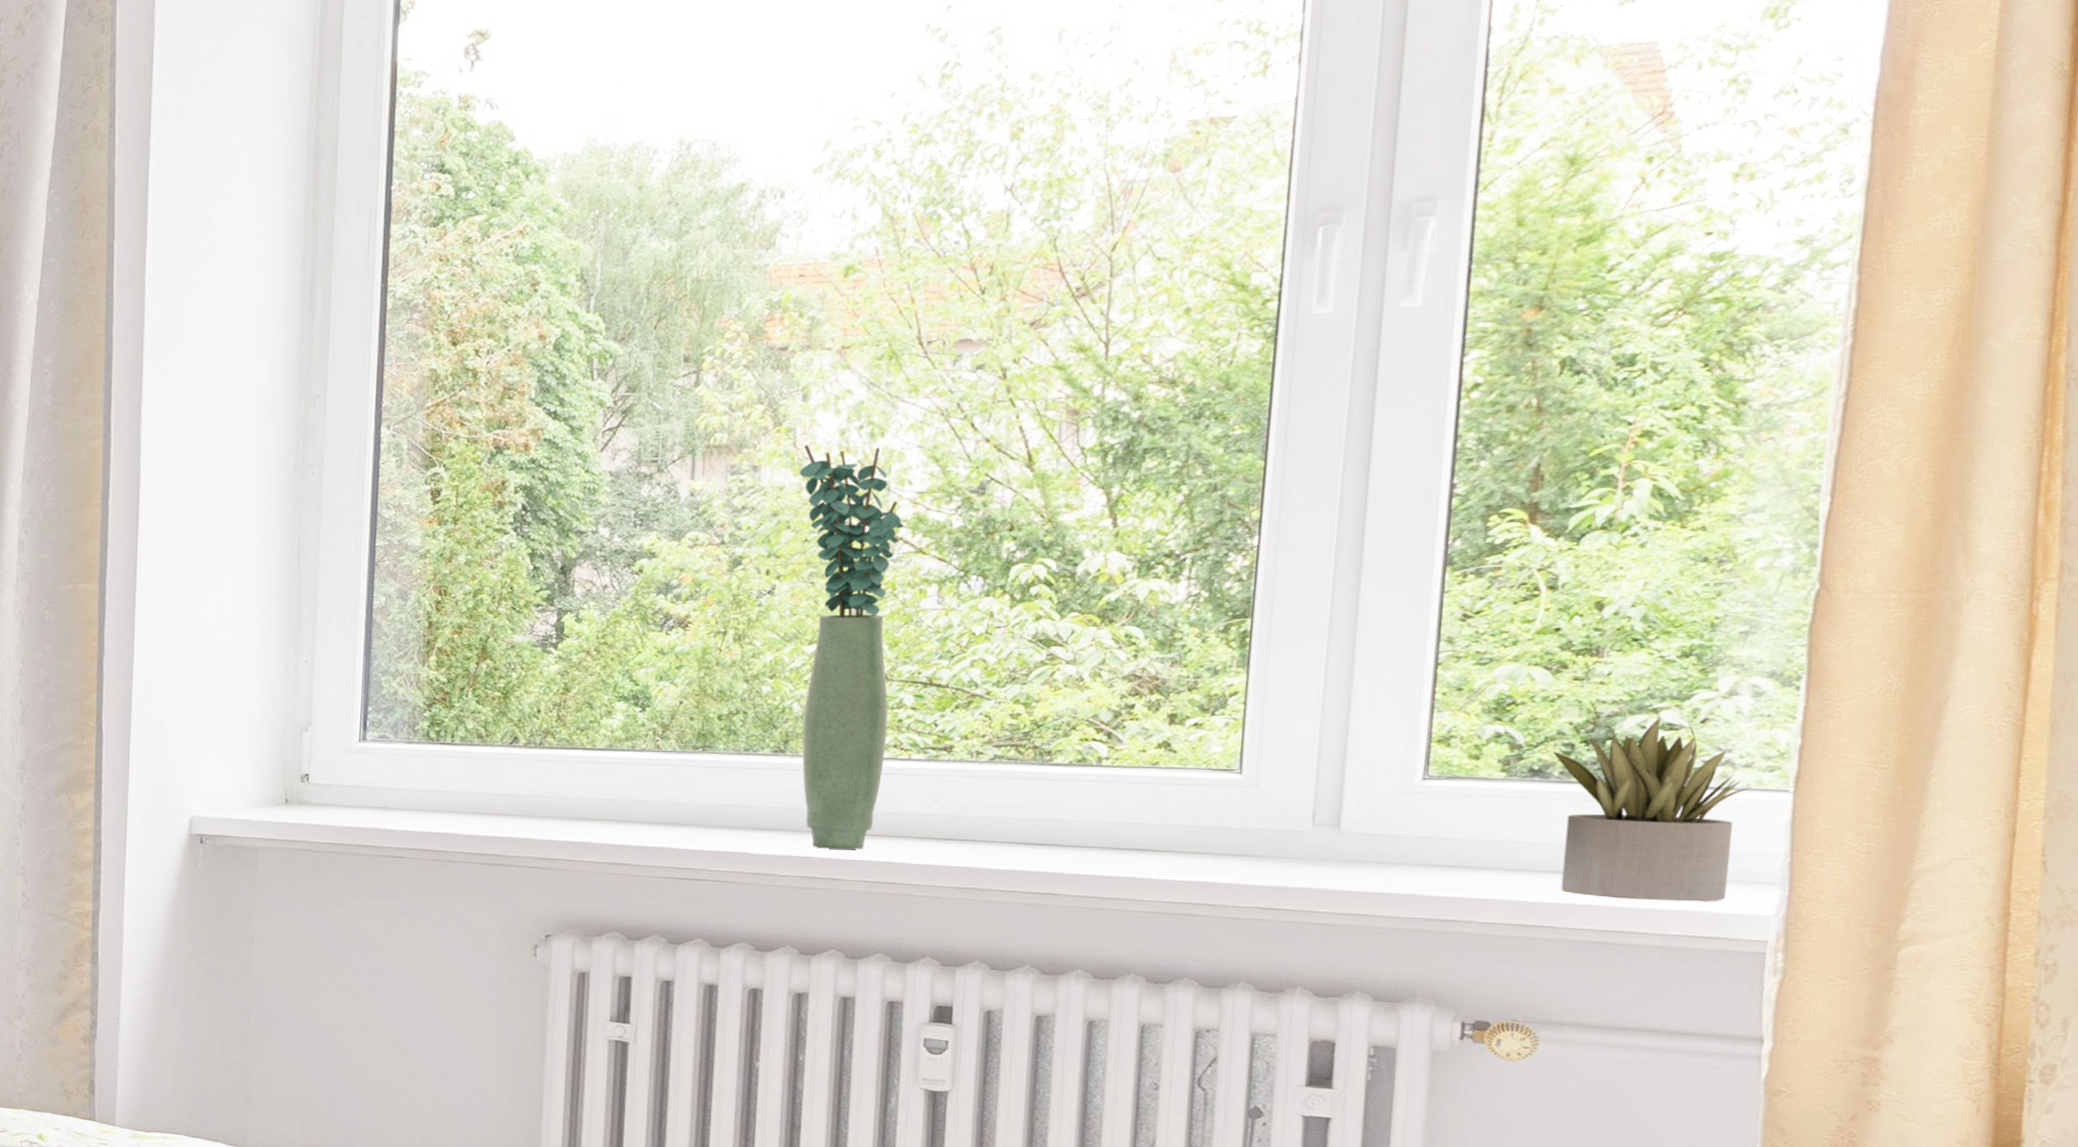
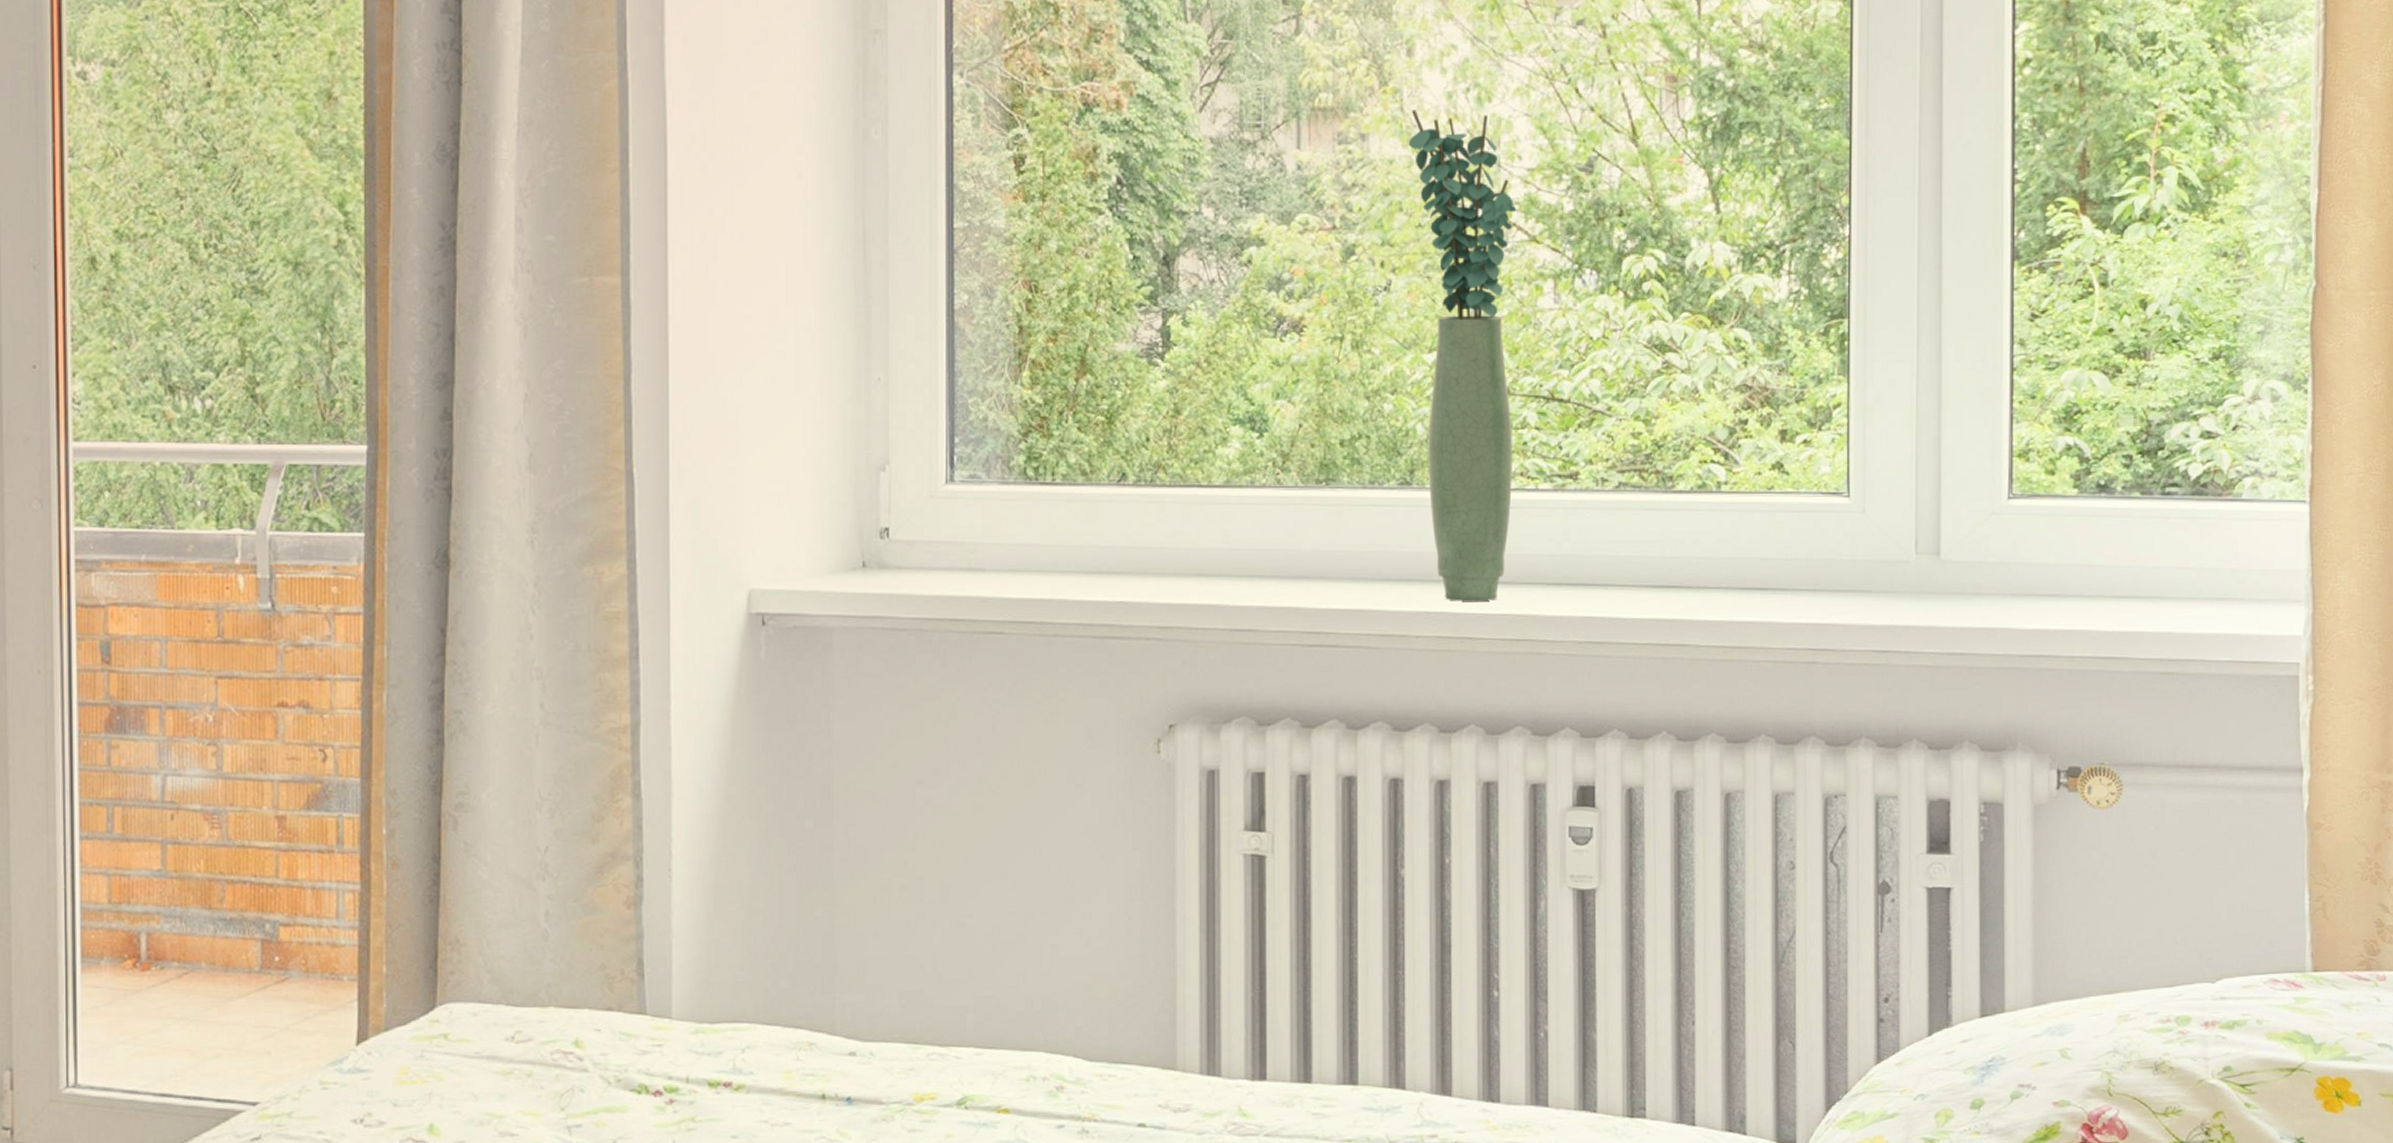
succulent plant: present [1553,717,1752,902] -> none [2115,424,2277,625]

